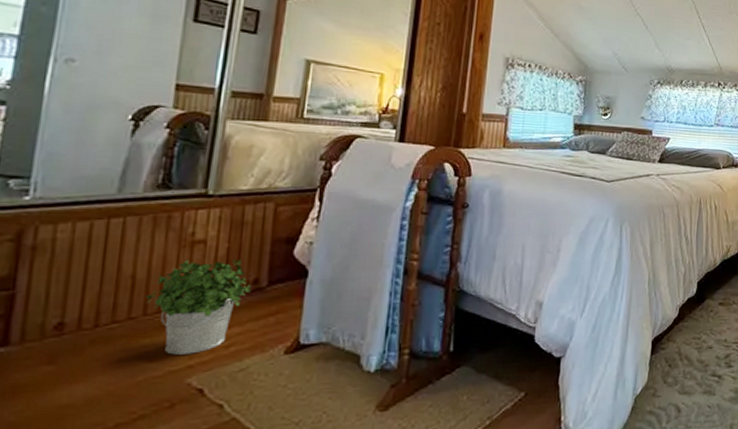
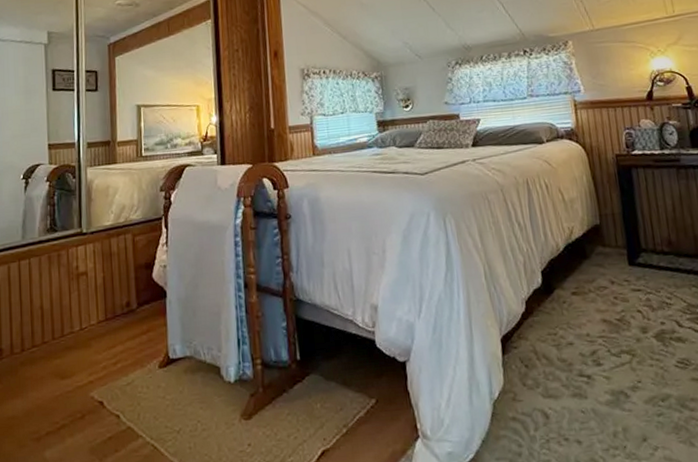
potted plant: present [145,258,251,355] -> none [52,286,125,372]

